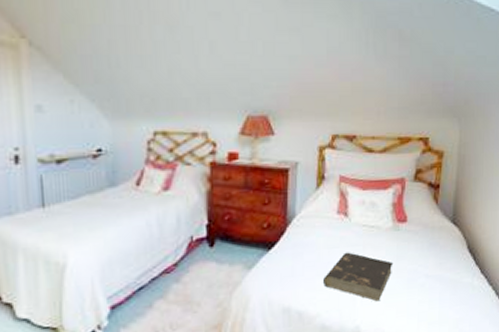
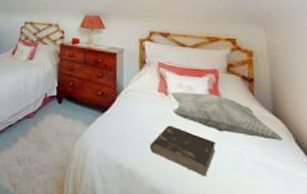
decorative pillow: none [350,208,457,251] -> present [169,92,283,141]

